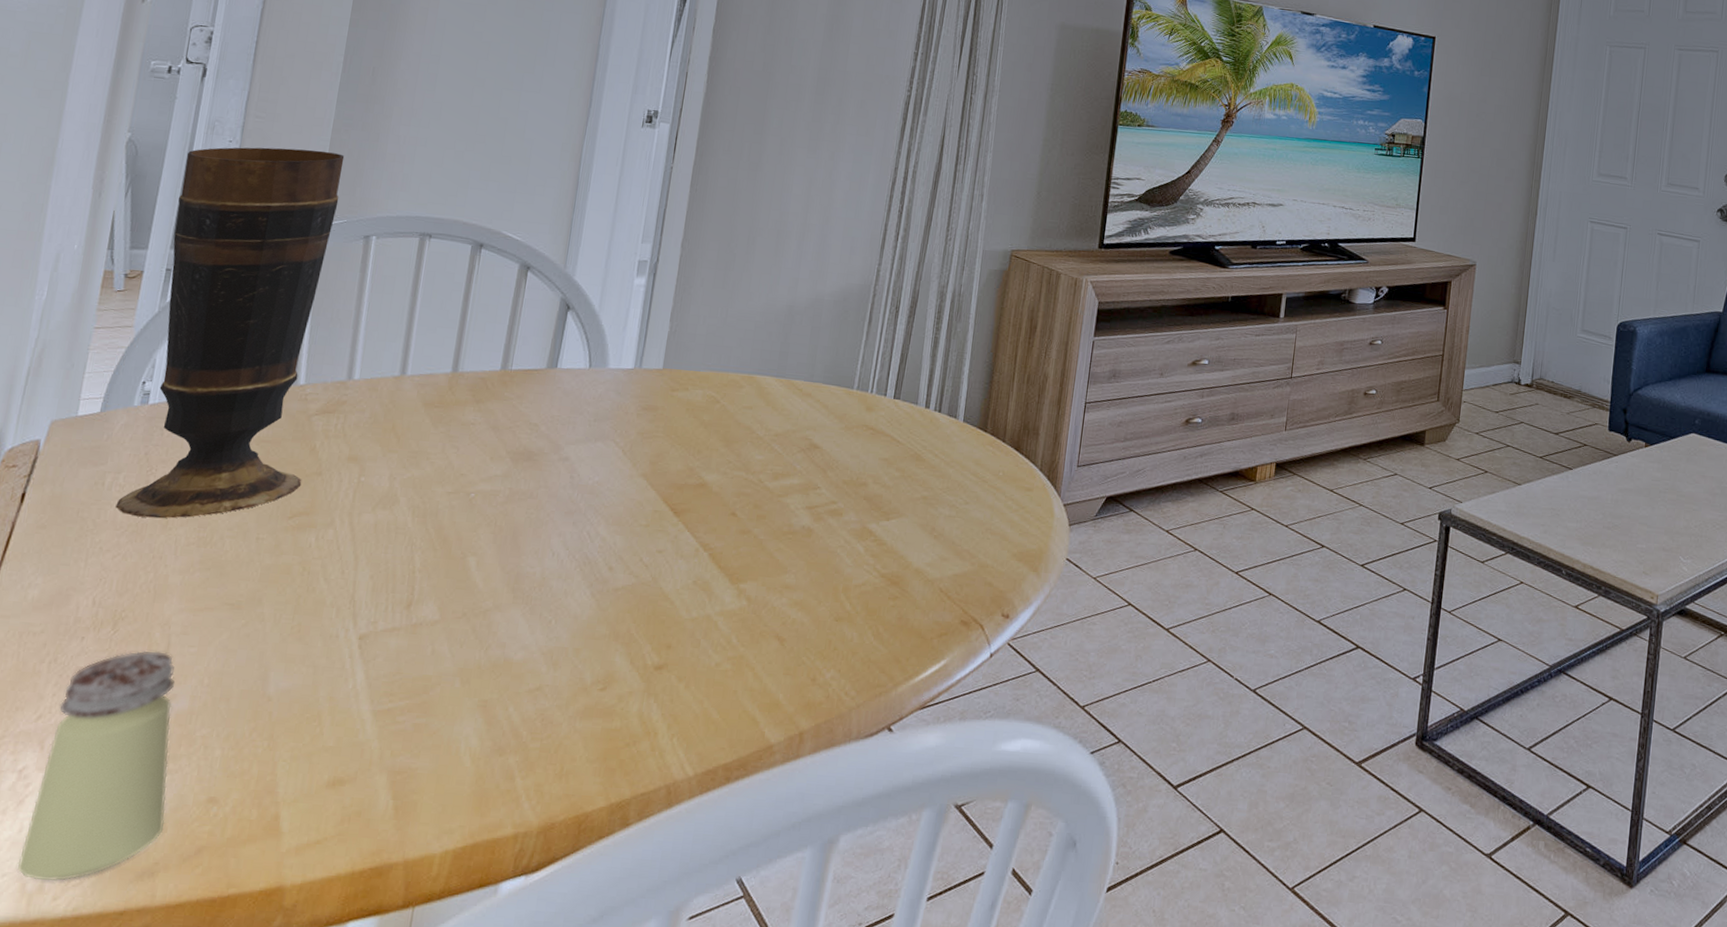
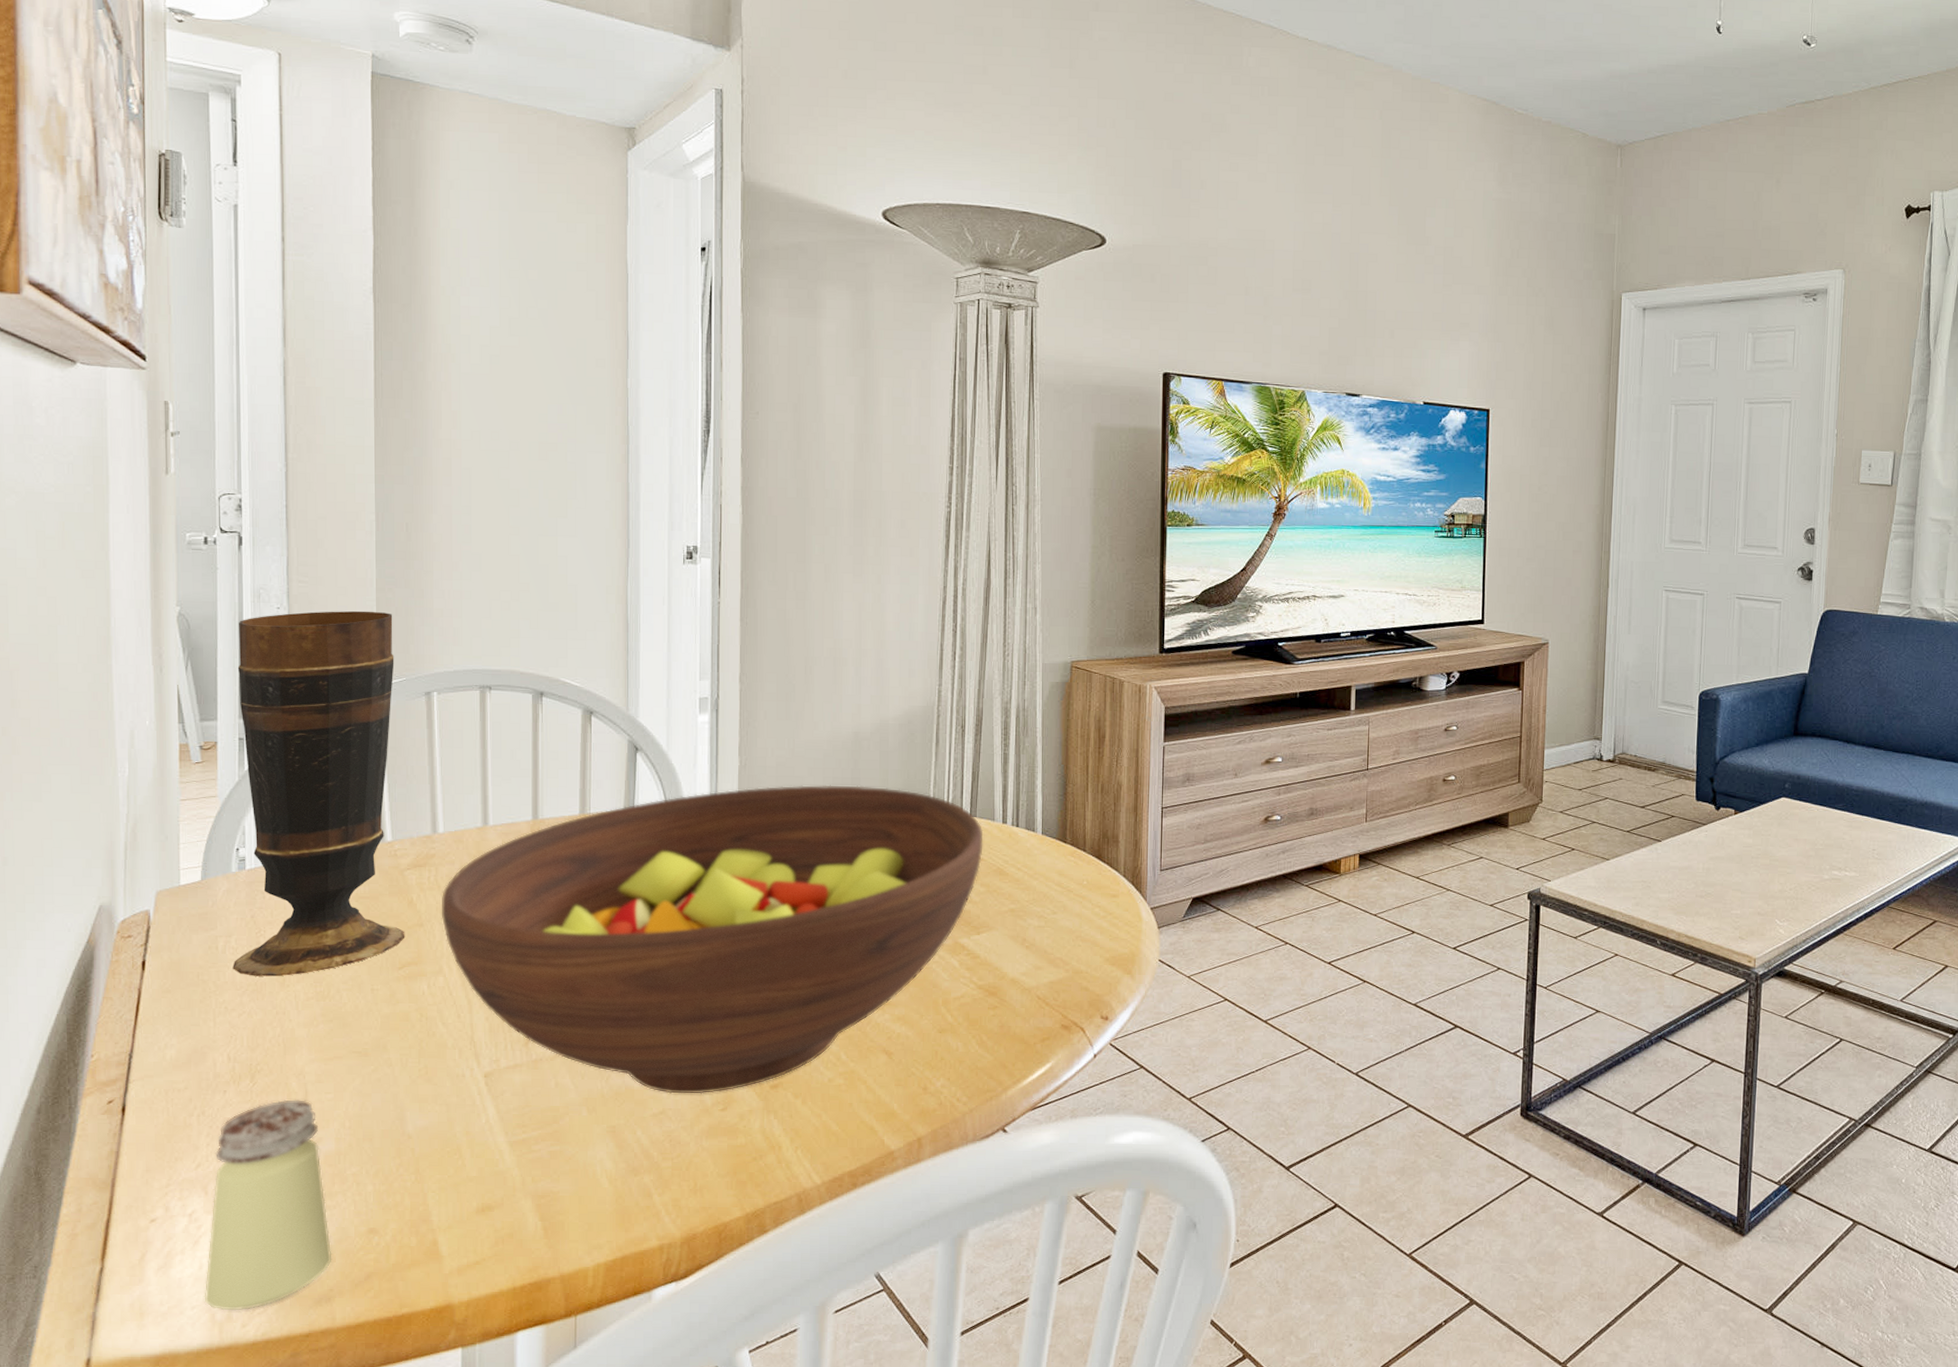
fruit bowl: none [341,355,906,672] -> present [441,785,984,1094]

